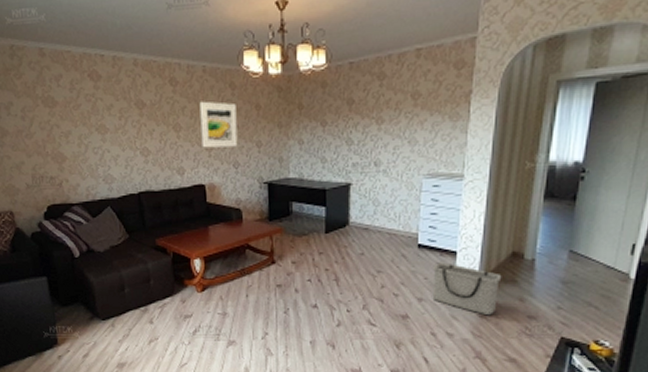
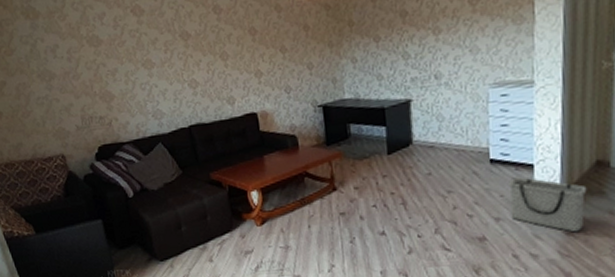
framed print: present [199,101,238,148] -> none [245,25,288,75]

